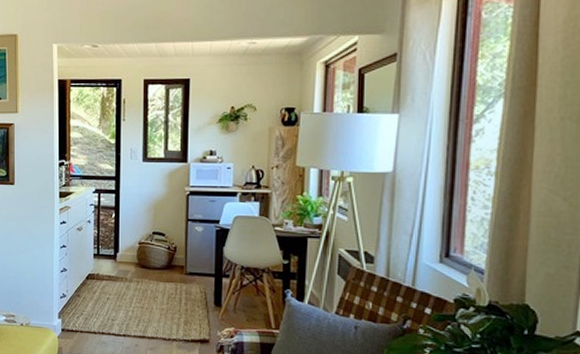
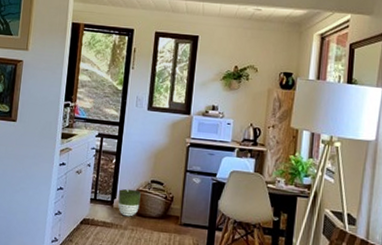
planter: none [121,242,143,269] -> present [118,188,141,217]

